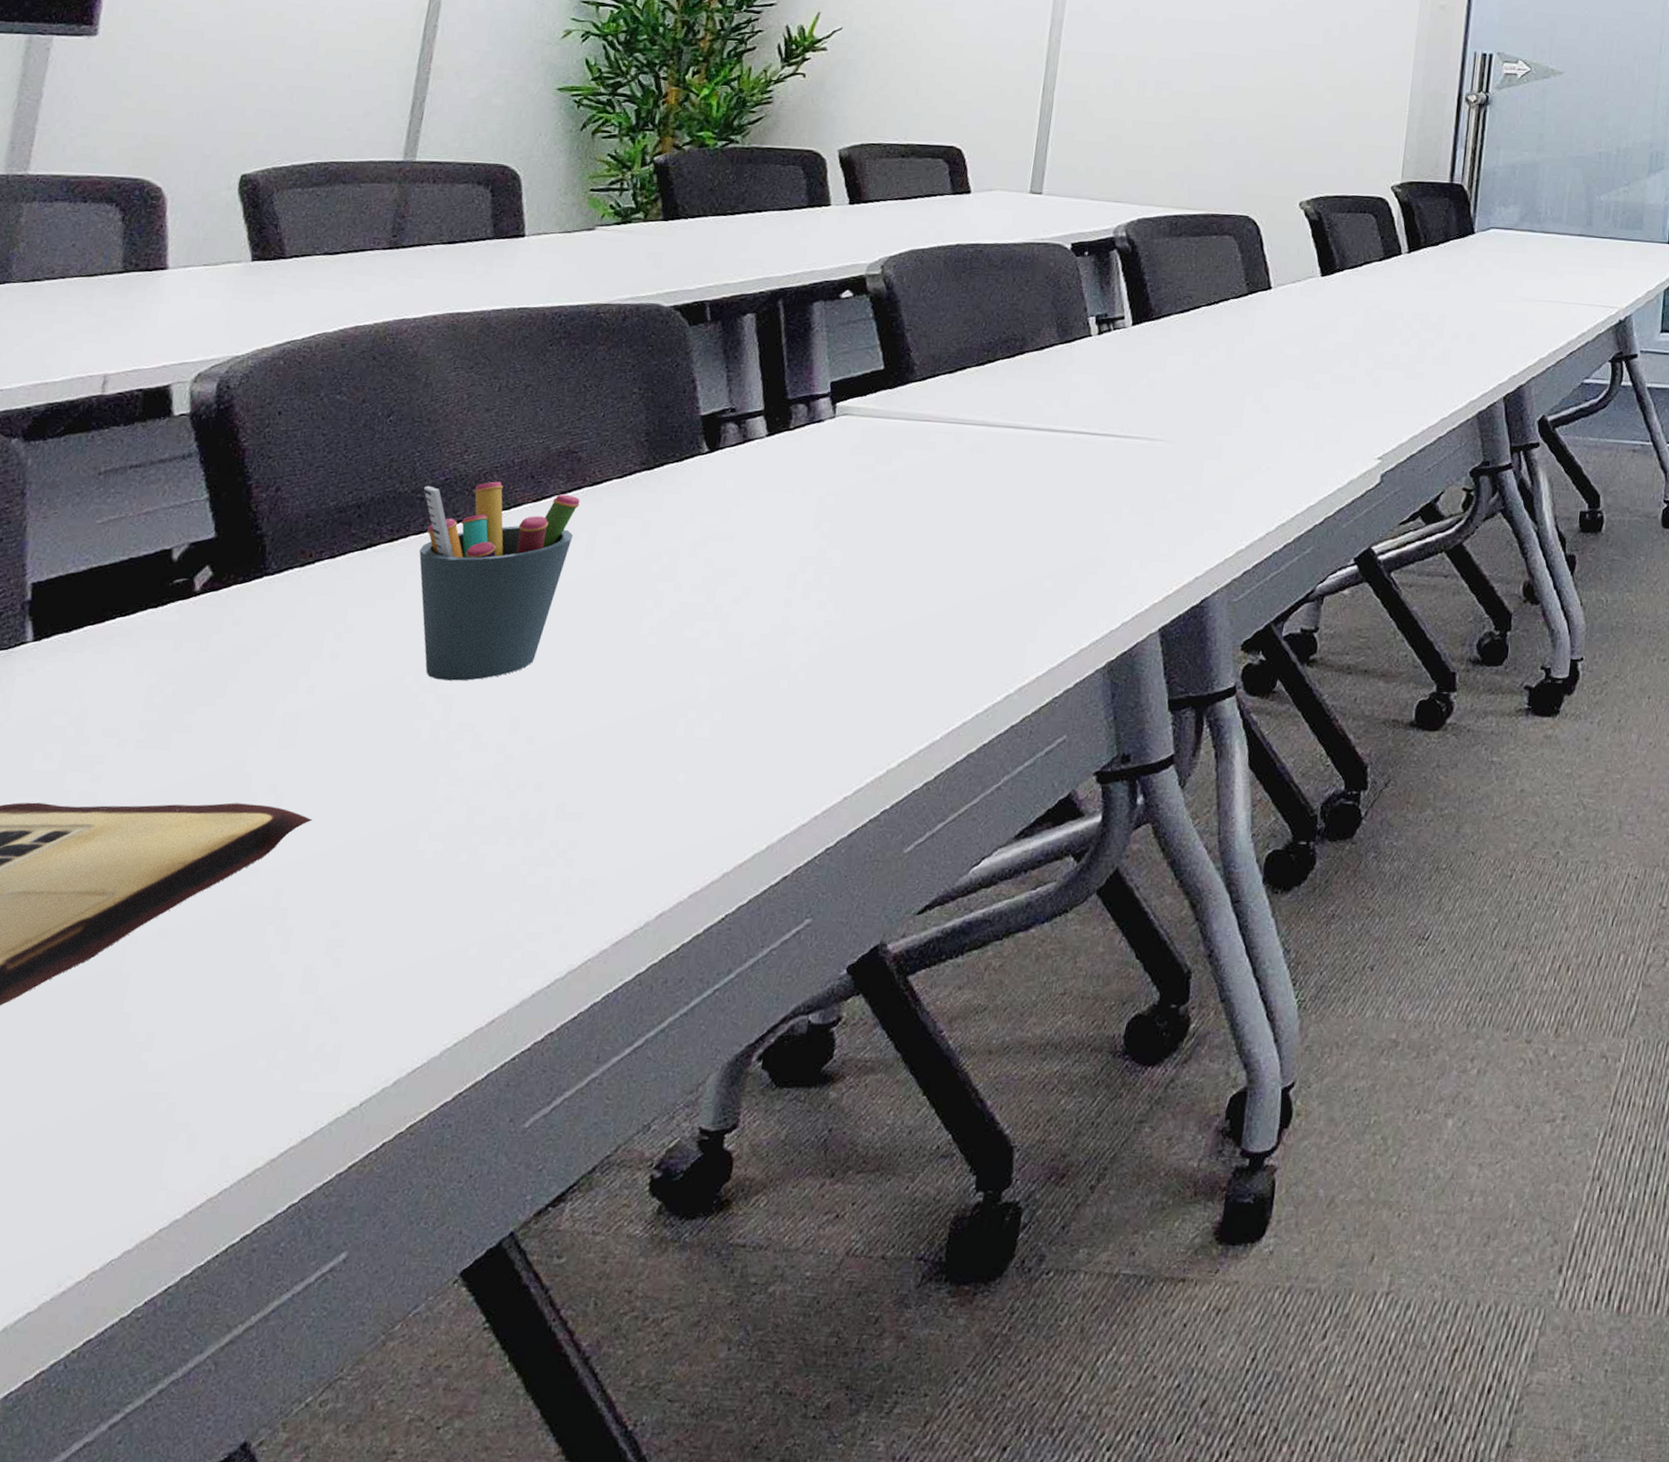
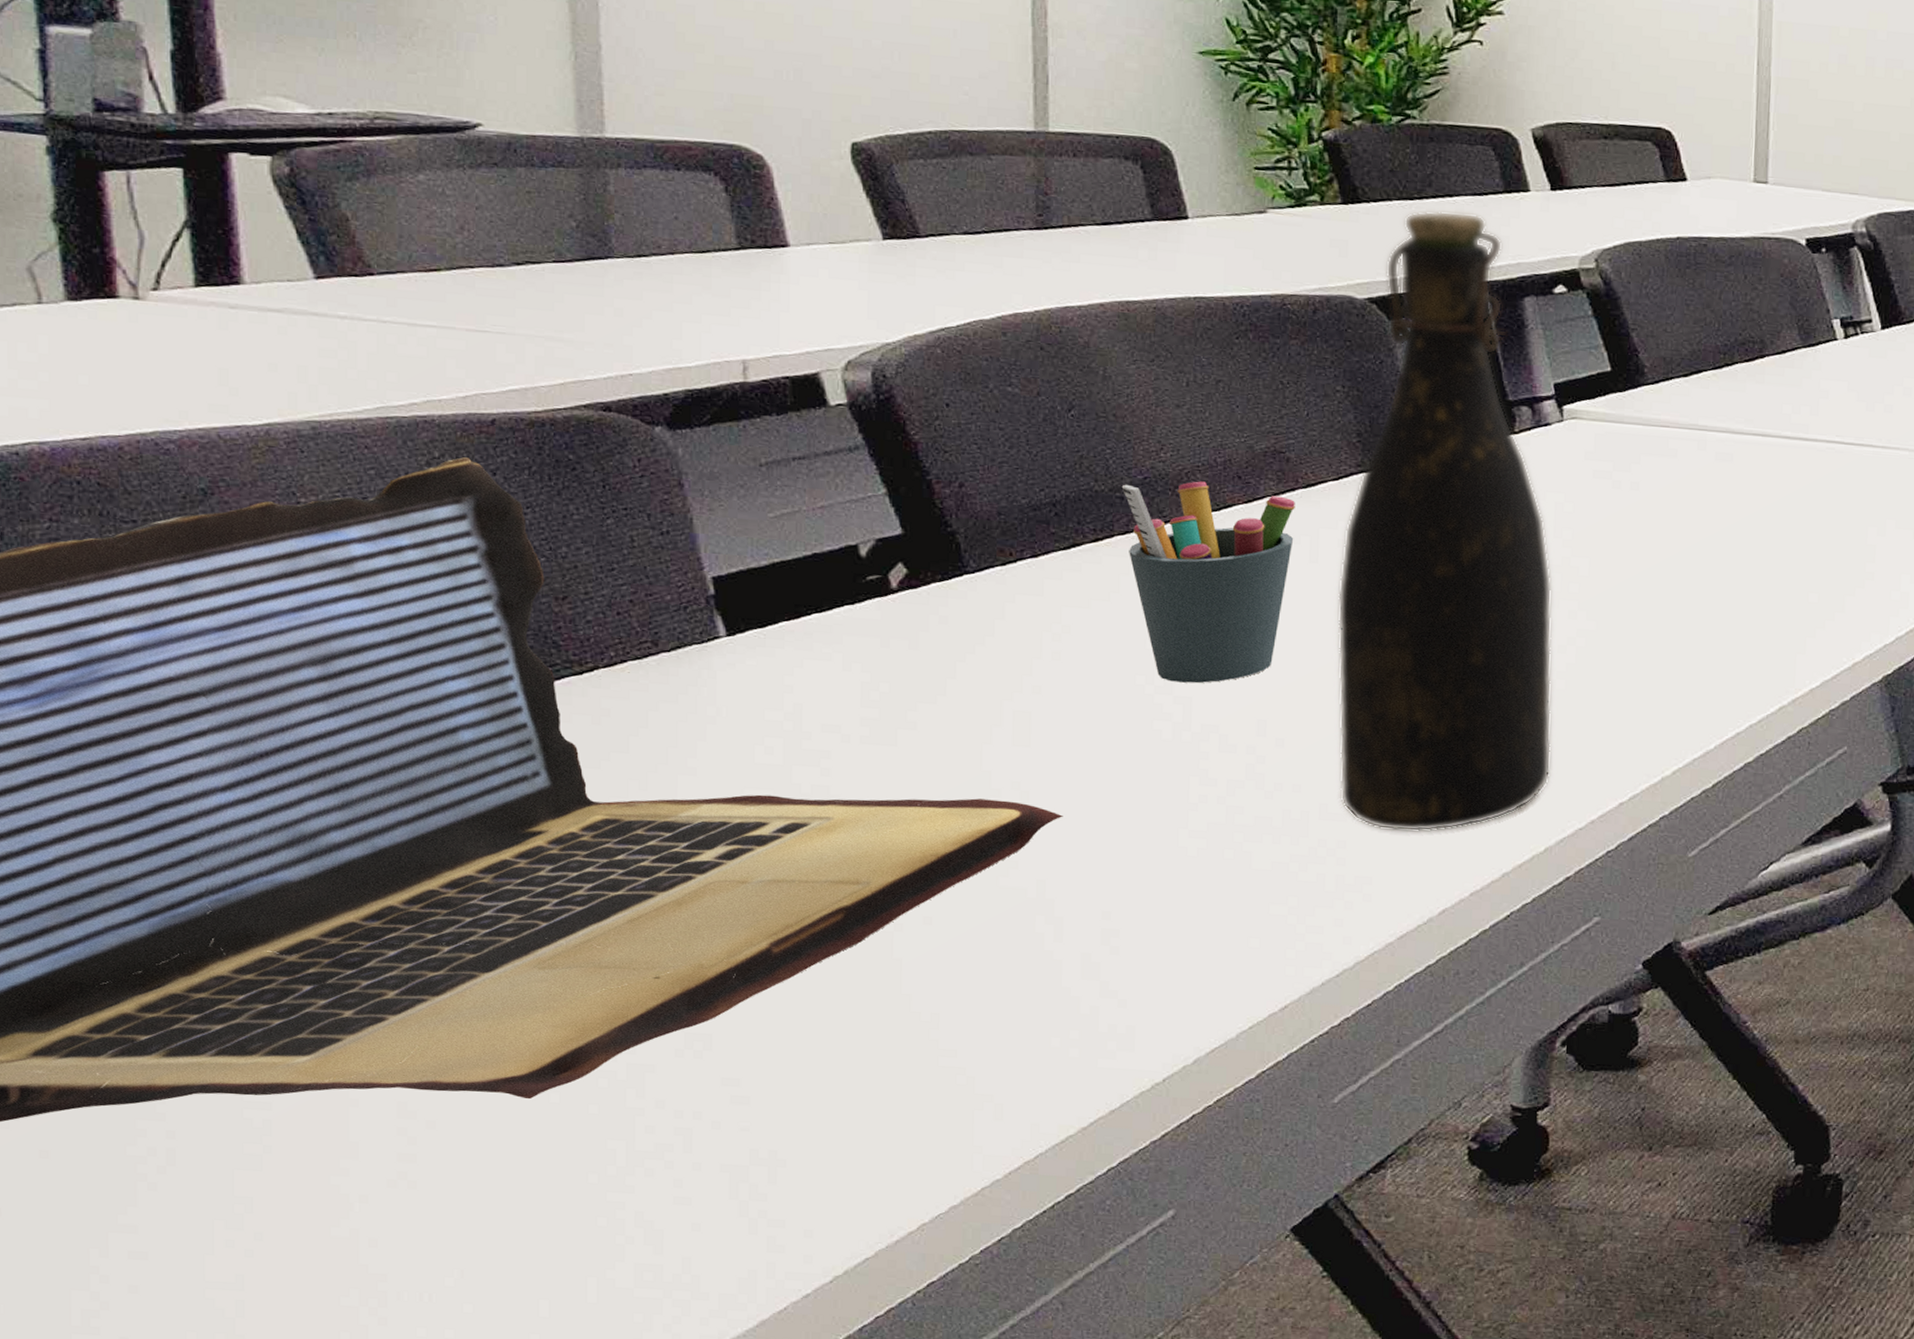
bottle: none [578,224,807,831] -> present [1337,210,1552,832]

